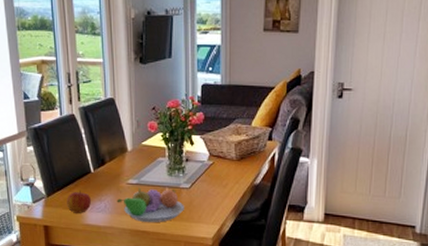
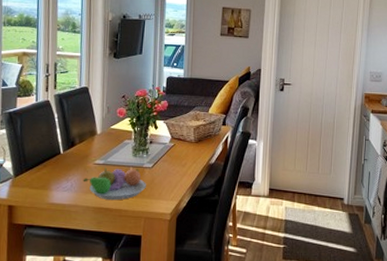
apple: present [67,190,91,213] -> none [34,170,58,193]

